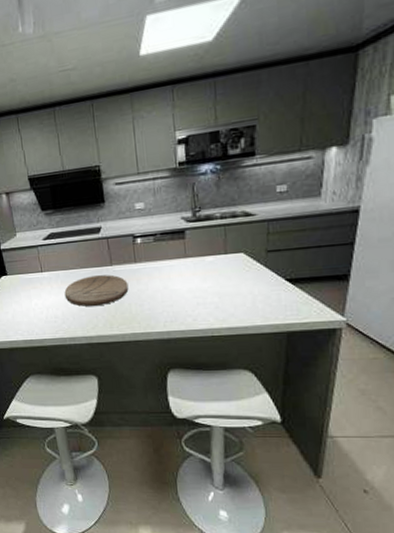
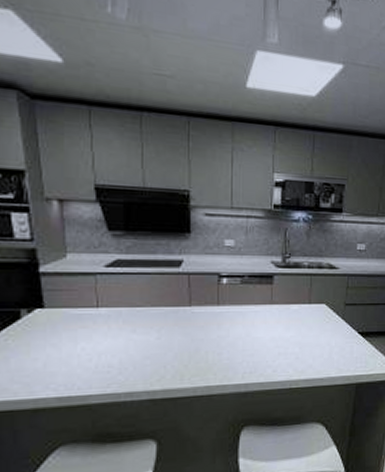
cutting board: present [64,274,129,307] -> none [126,316,207,353]

